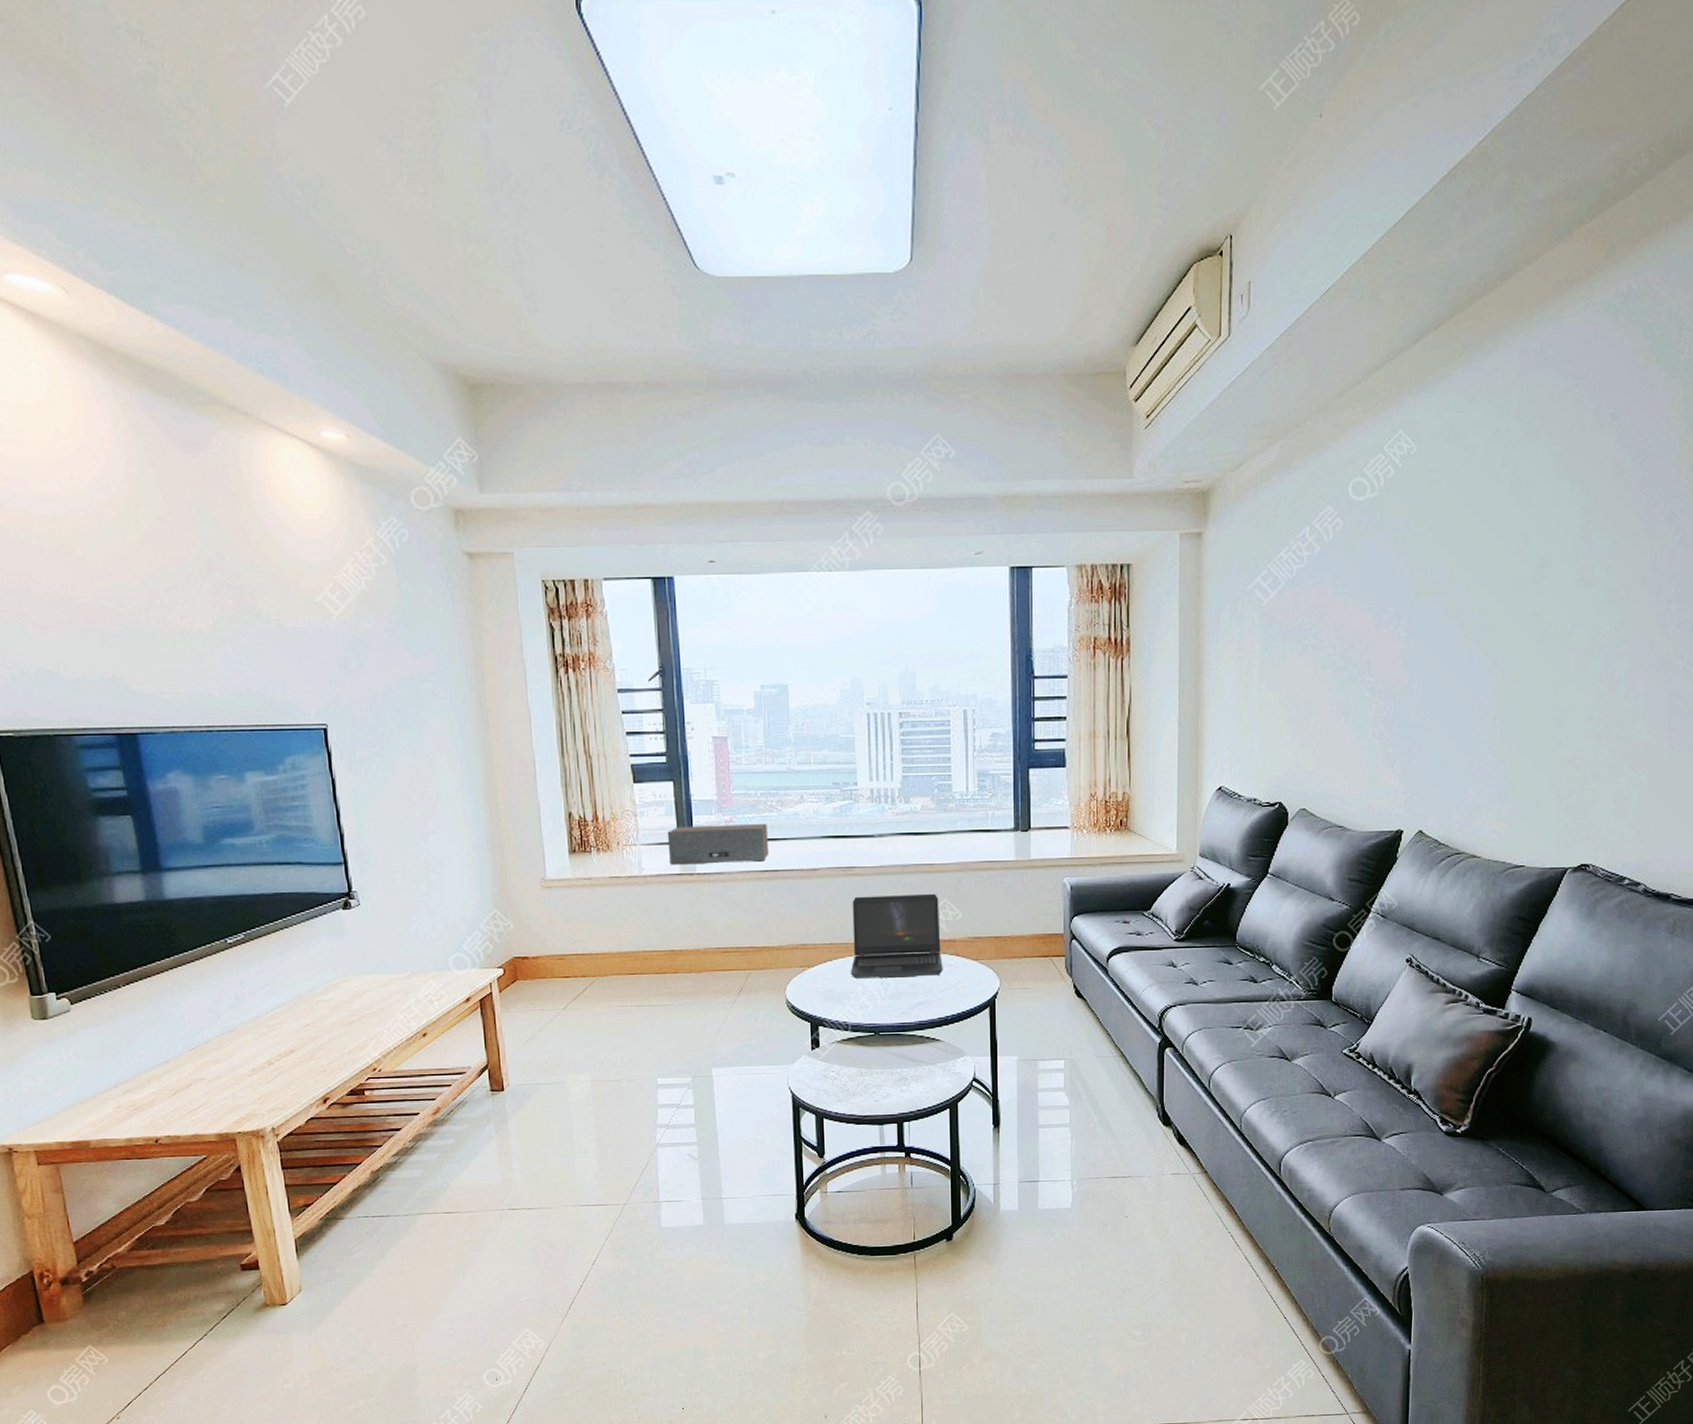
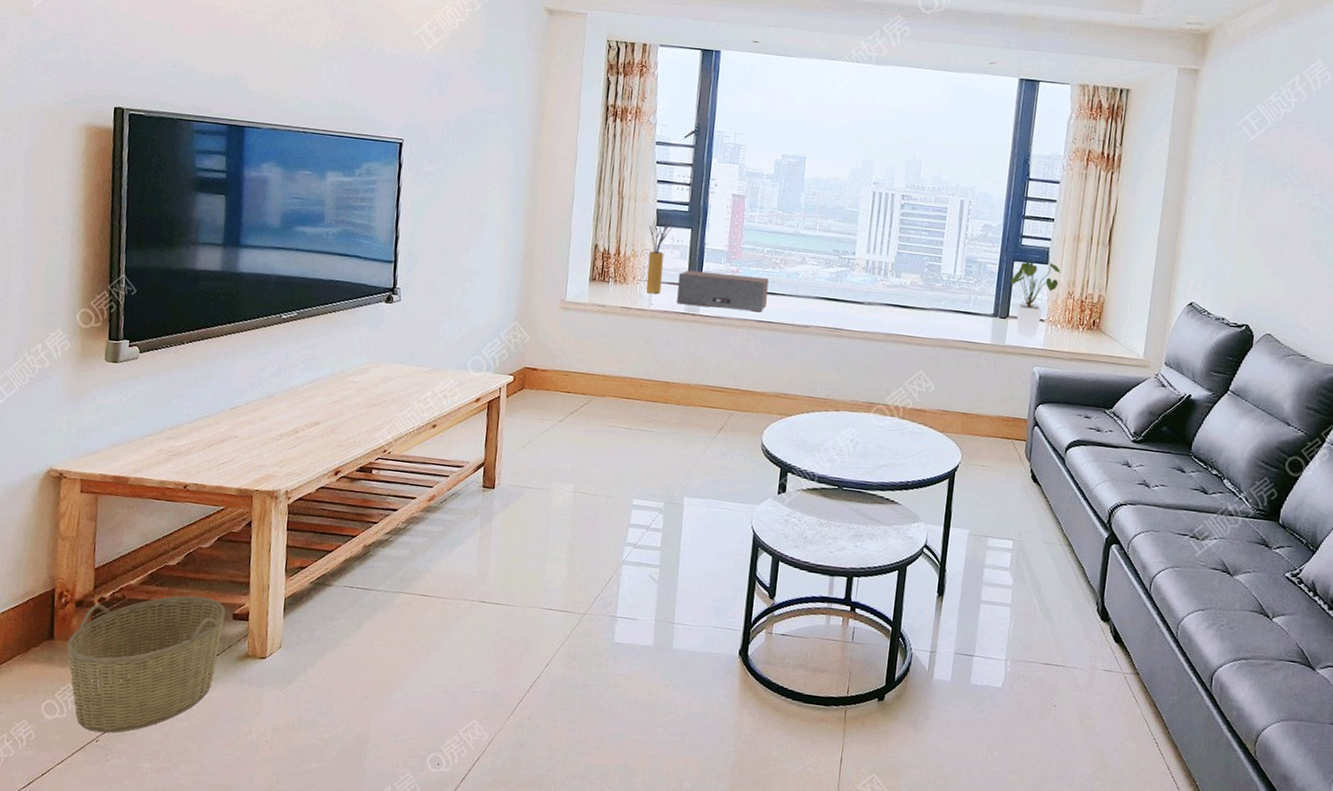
basket: none [60,1252,234,1410] -> present [66,595,226,733]
vase: none [626,770,651,859] -> present [646,215,673,294]
laptop computer: present [850,893,943,979] -> none [824,356,915,442]
house plant: none [1028,763,1079,850] -> present [1010,261,1060,340]

